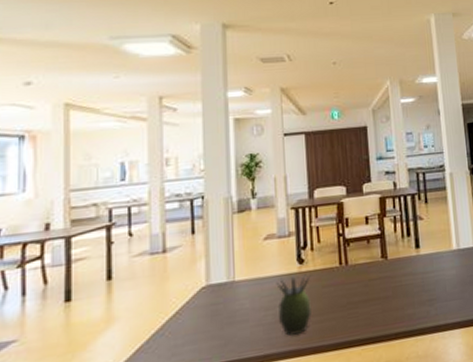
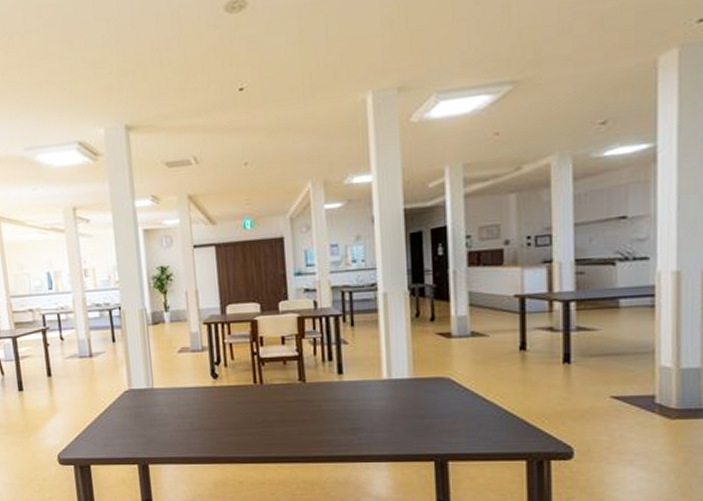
succulent plant: present [276,274,311,336] -> none [192,388,227,445]

